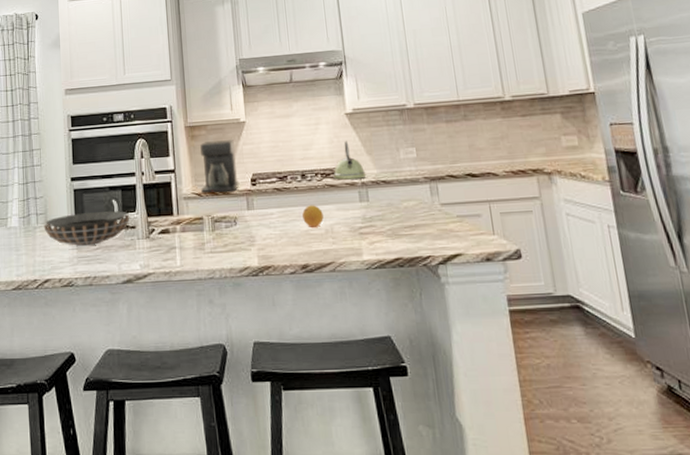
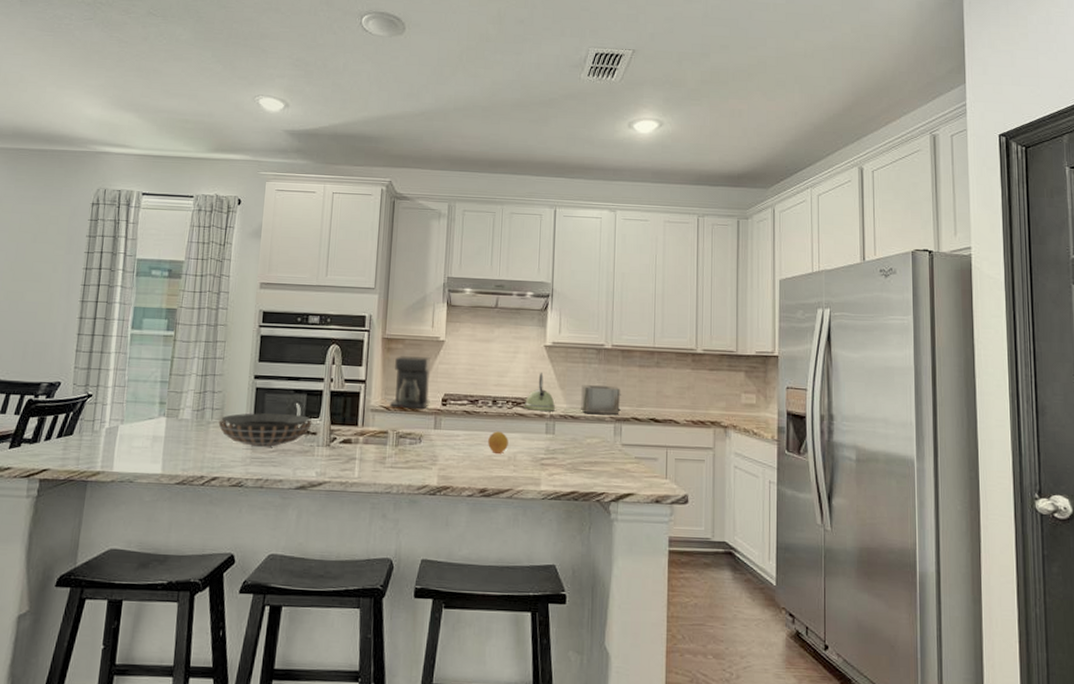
toaster: none [389,145,434,177] -> present [581,385,621,416]

